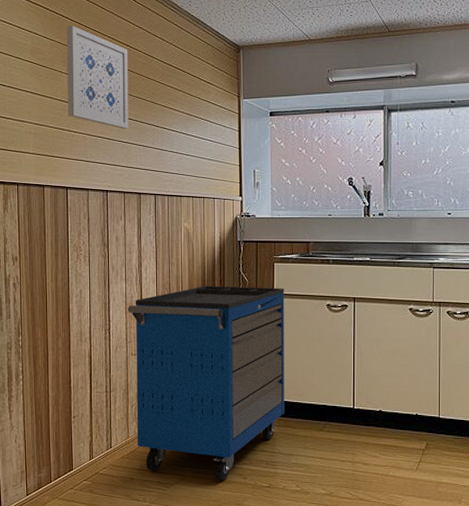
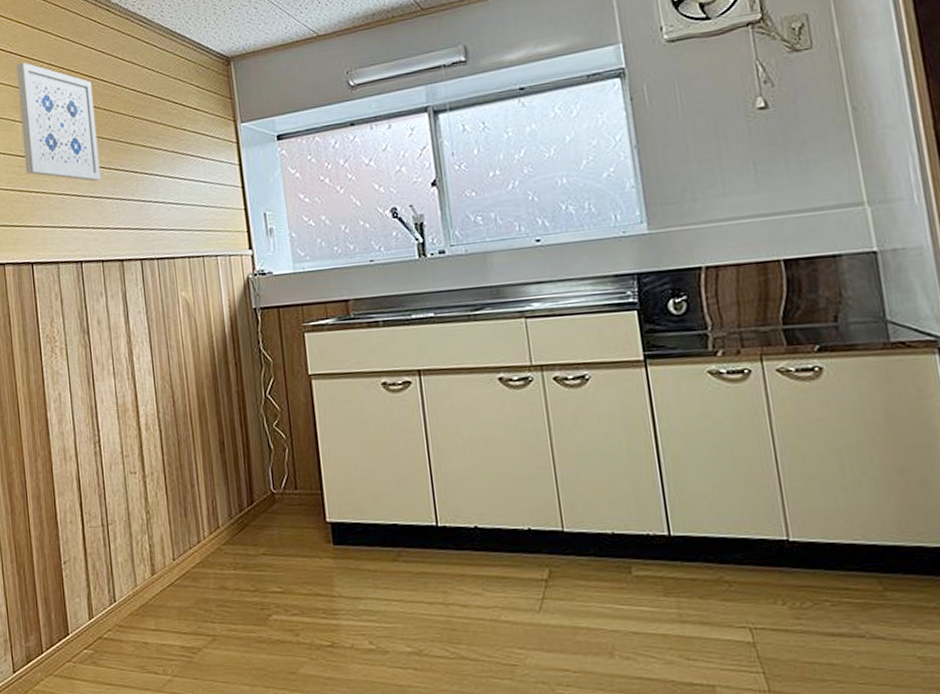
storage cabinet: present [127,286,285,480] -> none [120,366,342,640]

